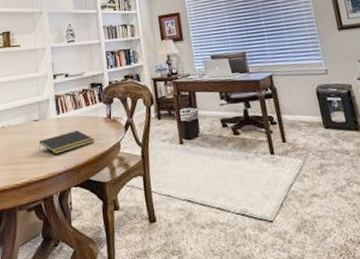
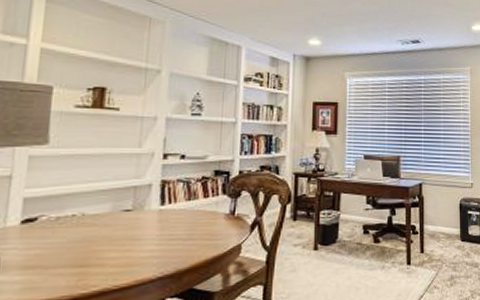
notepad: present [39,130,94,154] -> none [126,227,208,256]

